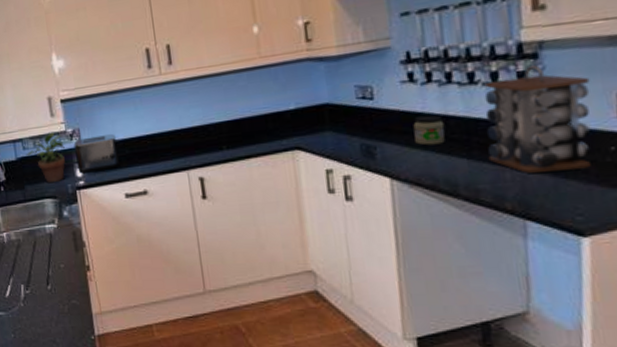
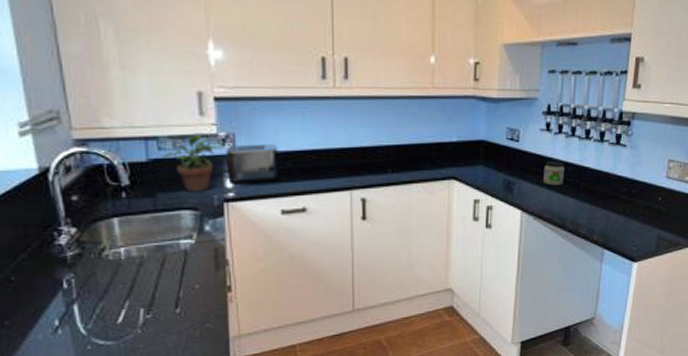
spice rack: present [484,64,591,173] -> none [588,130,656,213]

